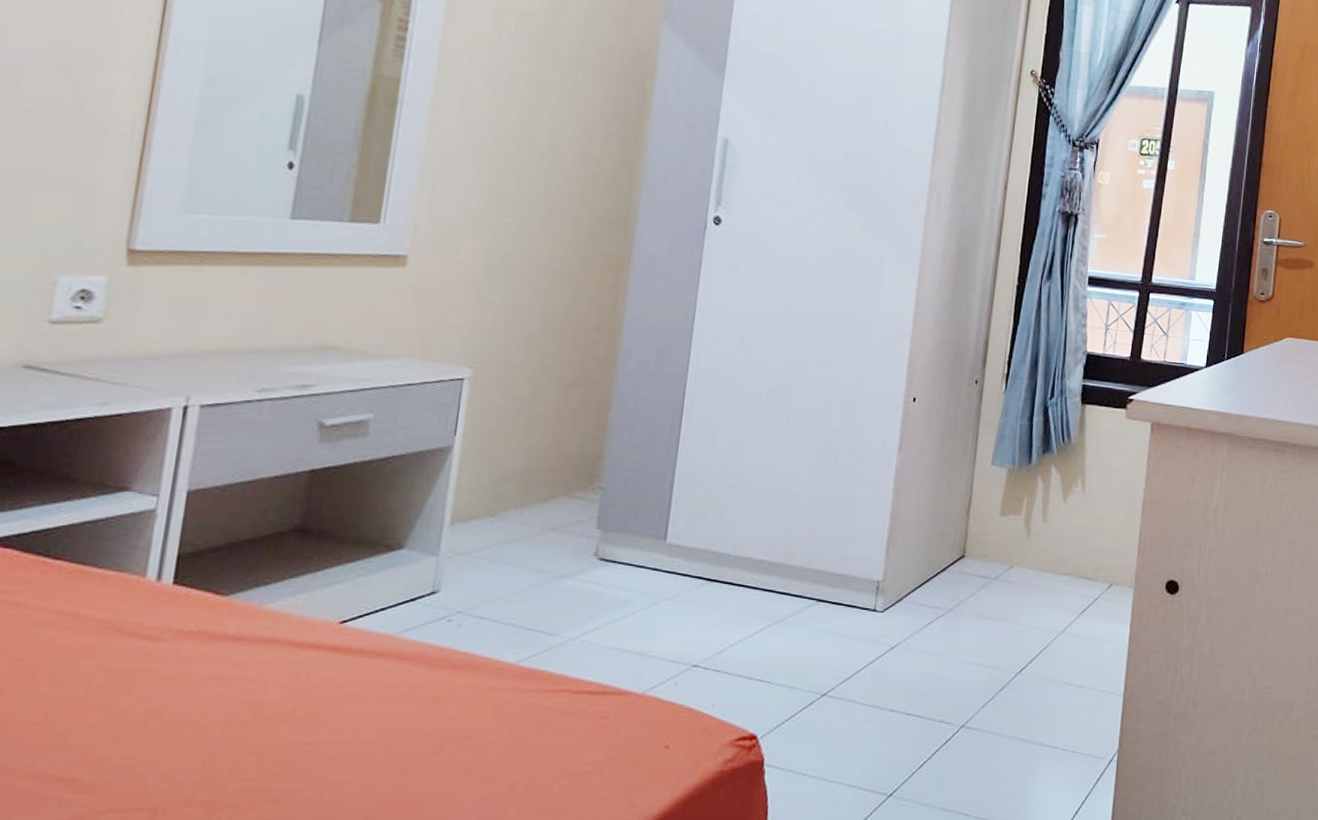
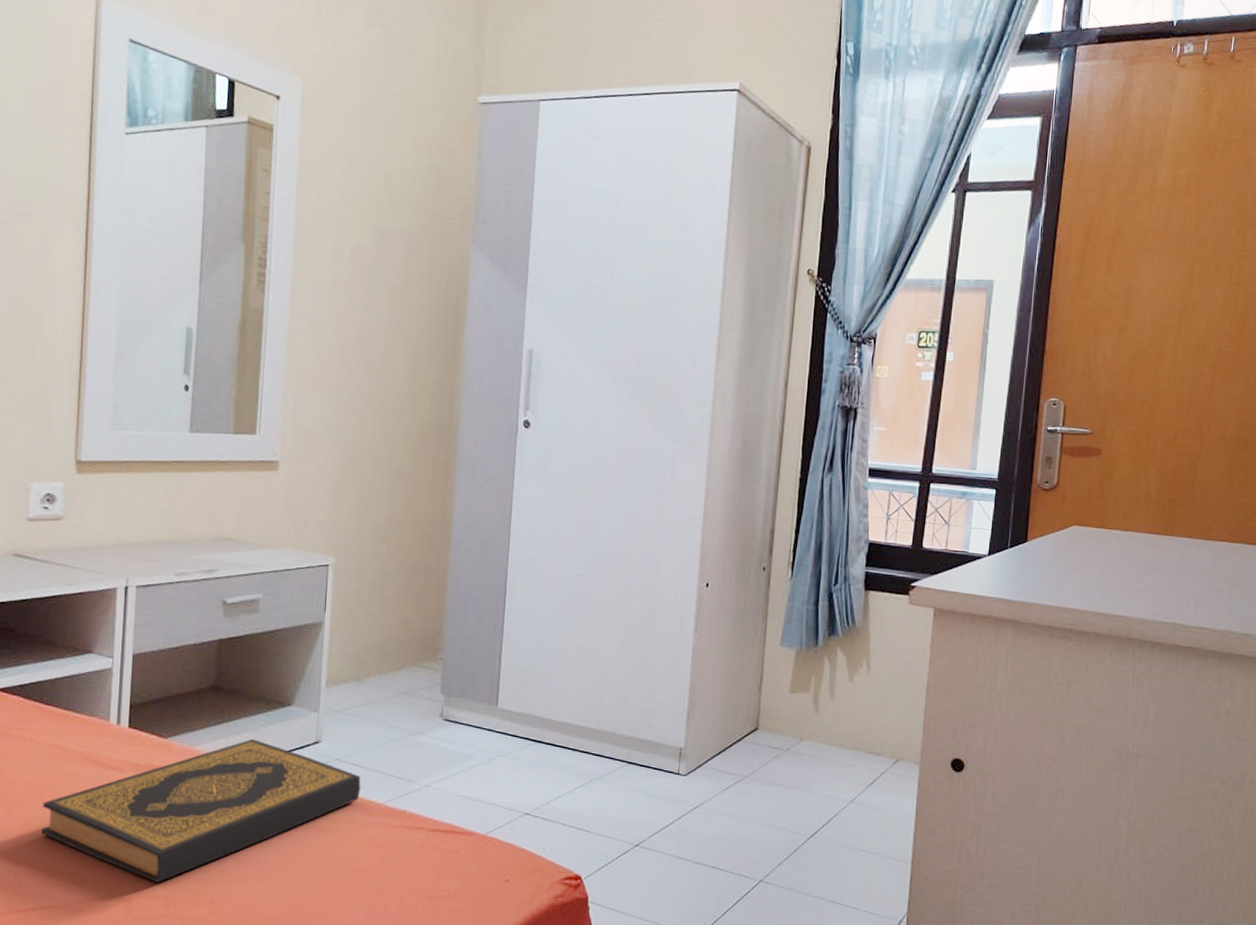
hardback book: none [29,592,488,782] -> present [41,739,361,882]

